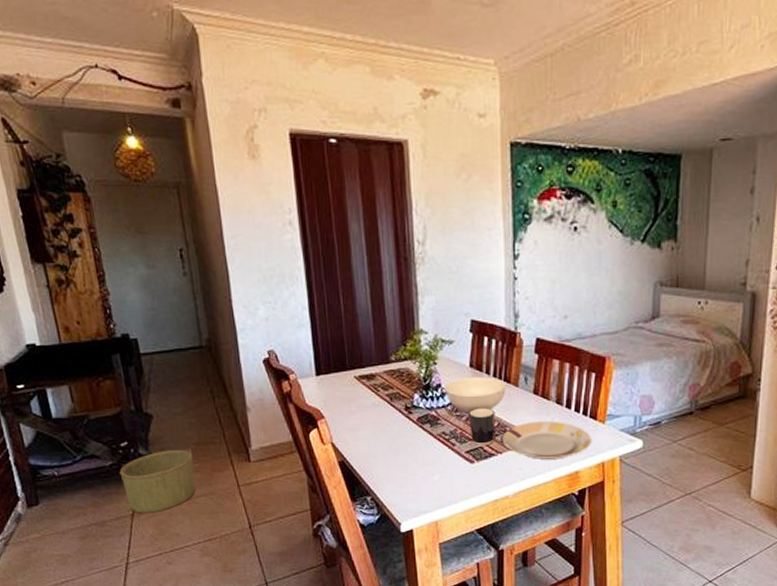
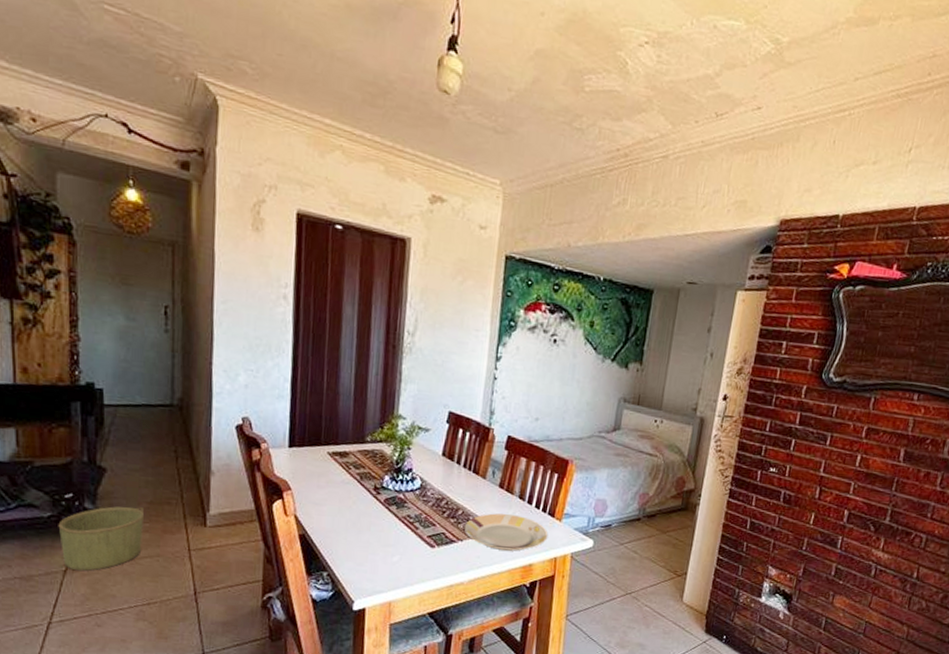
bowl: present [445,376,507,413] -> none [415,465,475,500]
mug: present [469,408,495,445] -> none [434,495,461,532]

